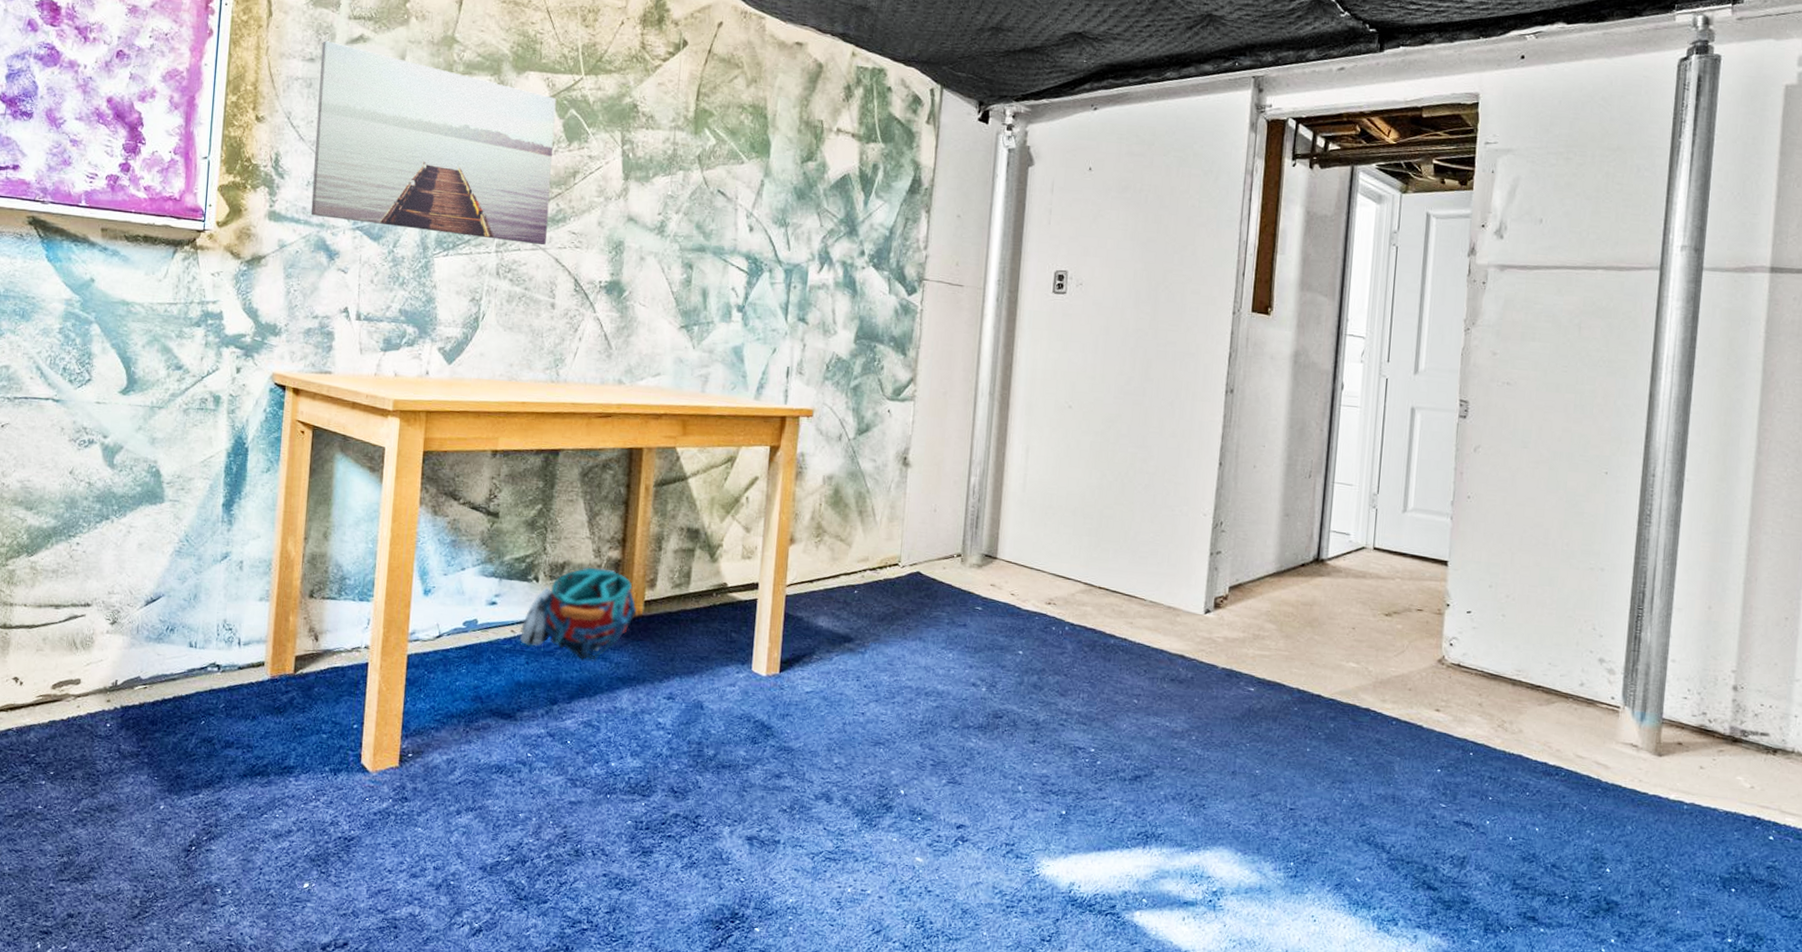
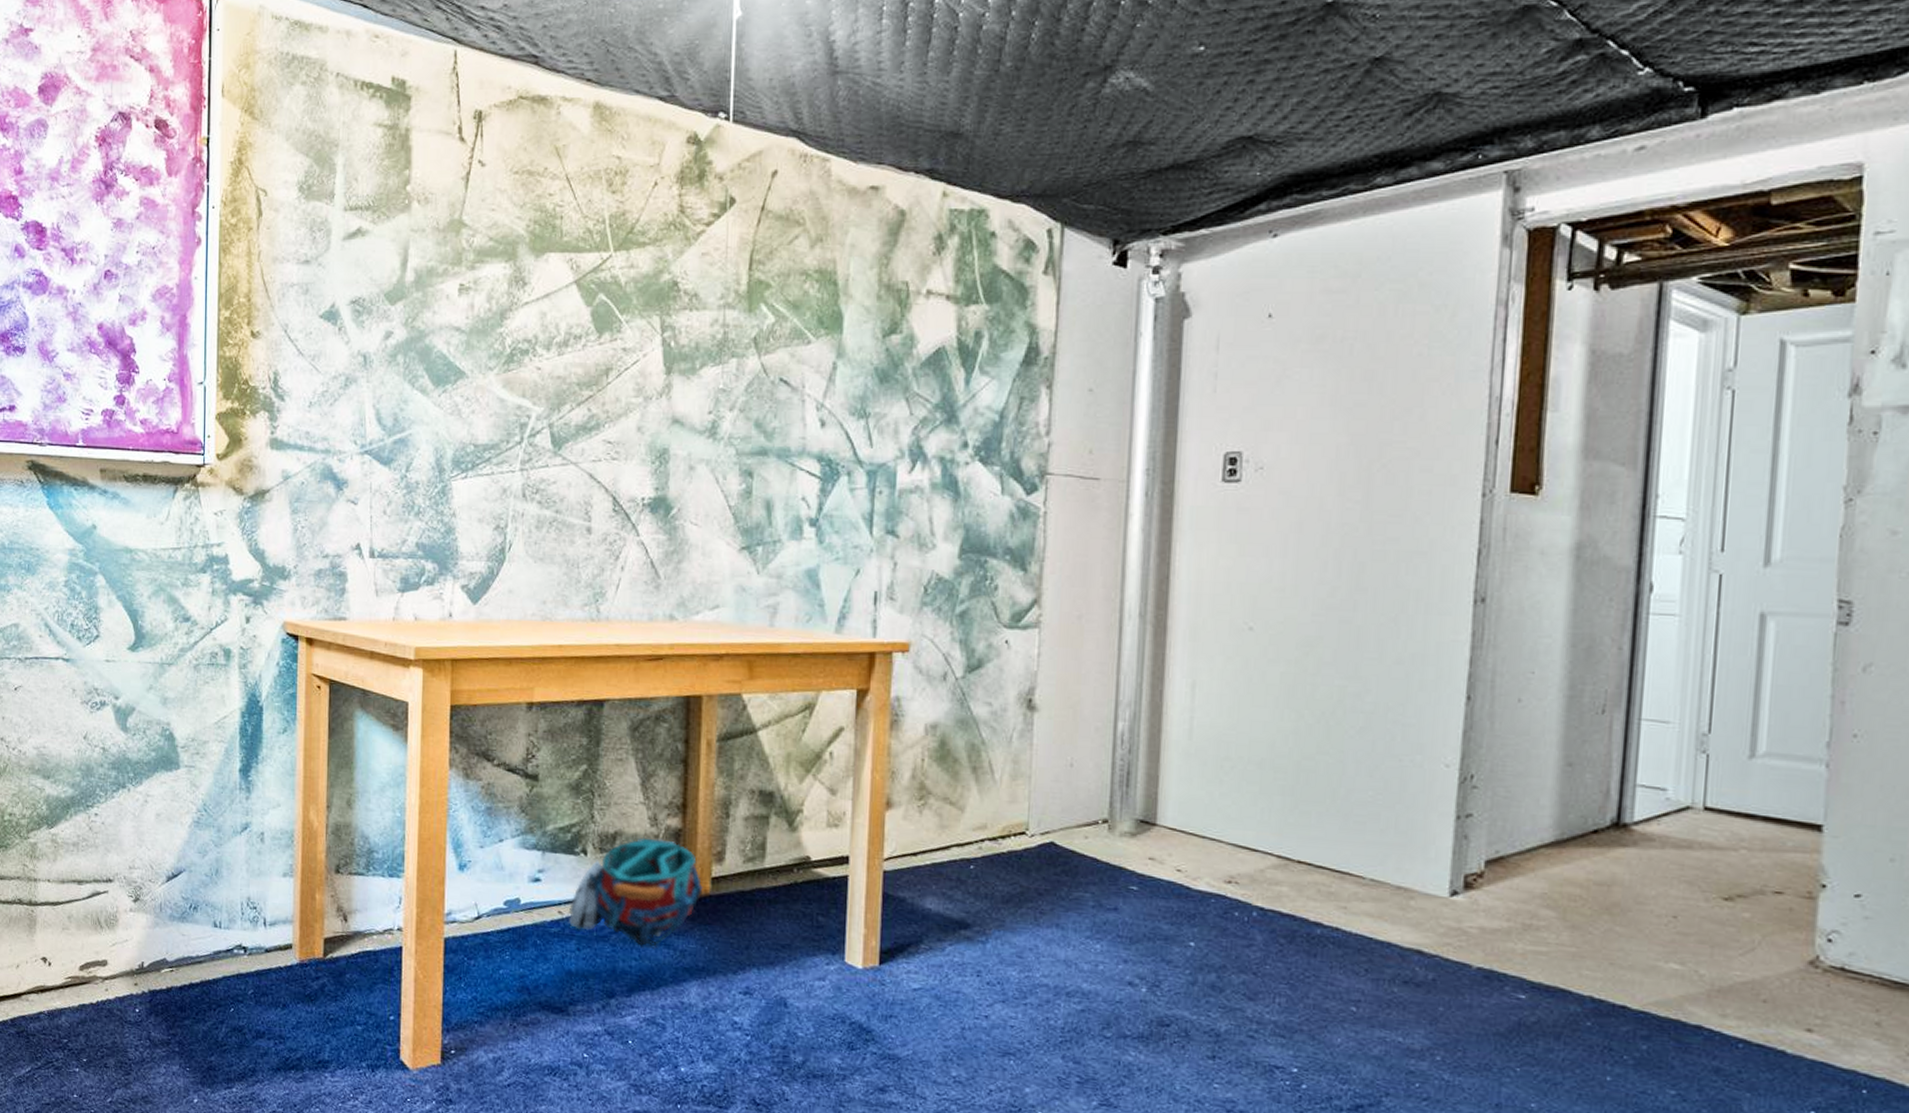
wall art: present [310,41,557,246] -> none [314,238,582,459]

